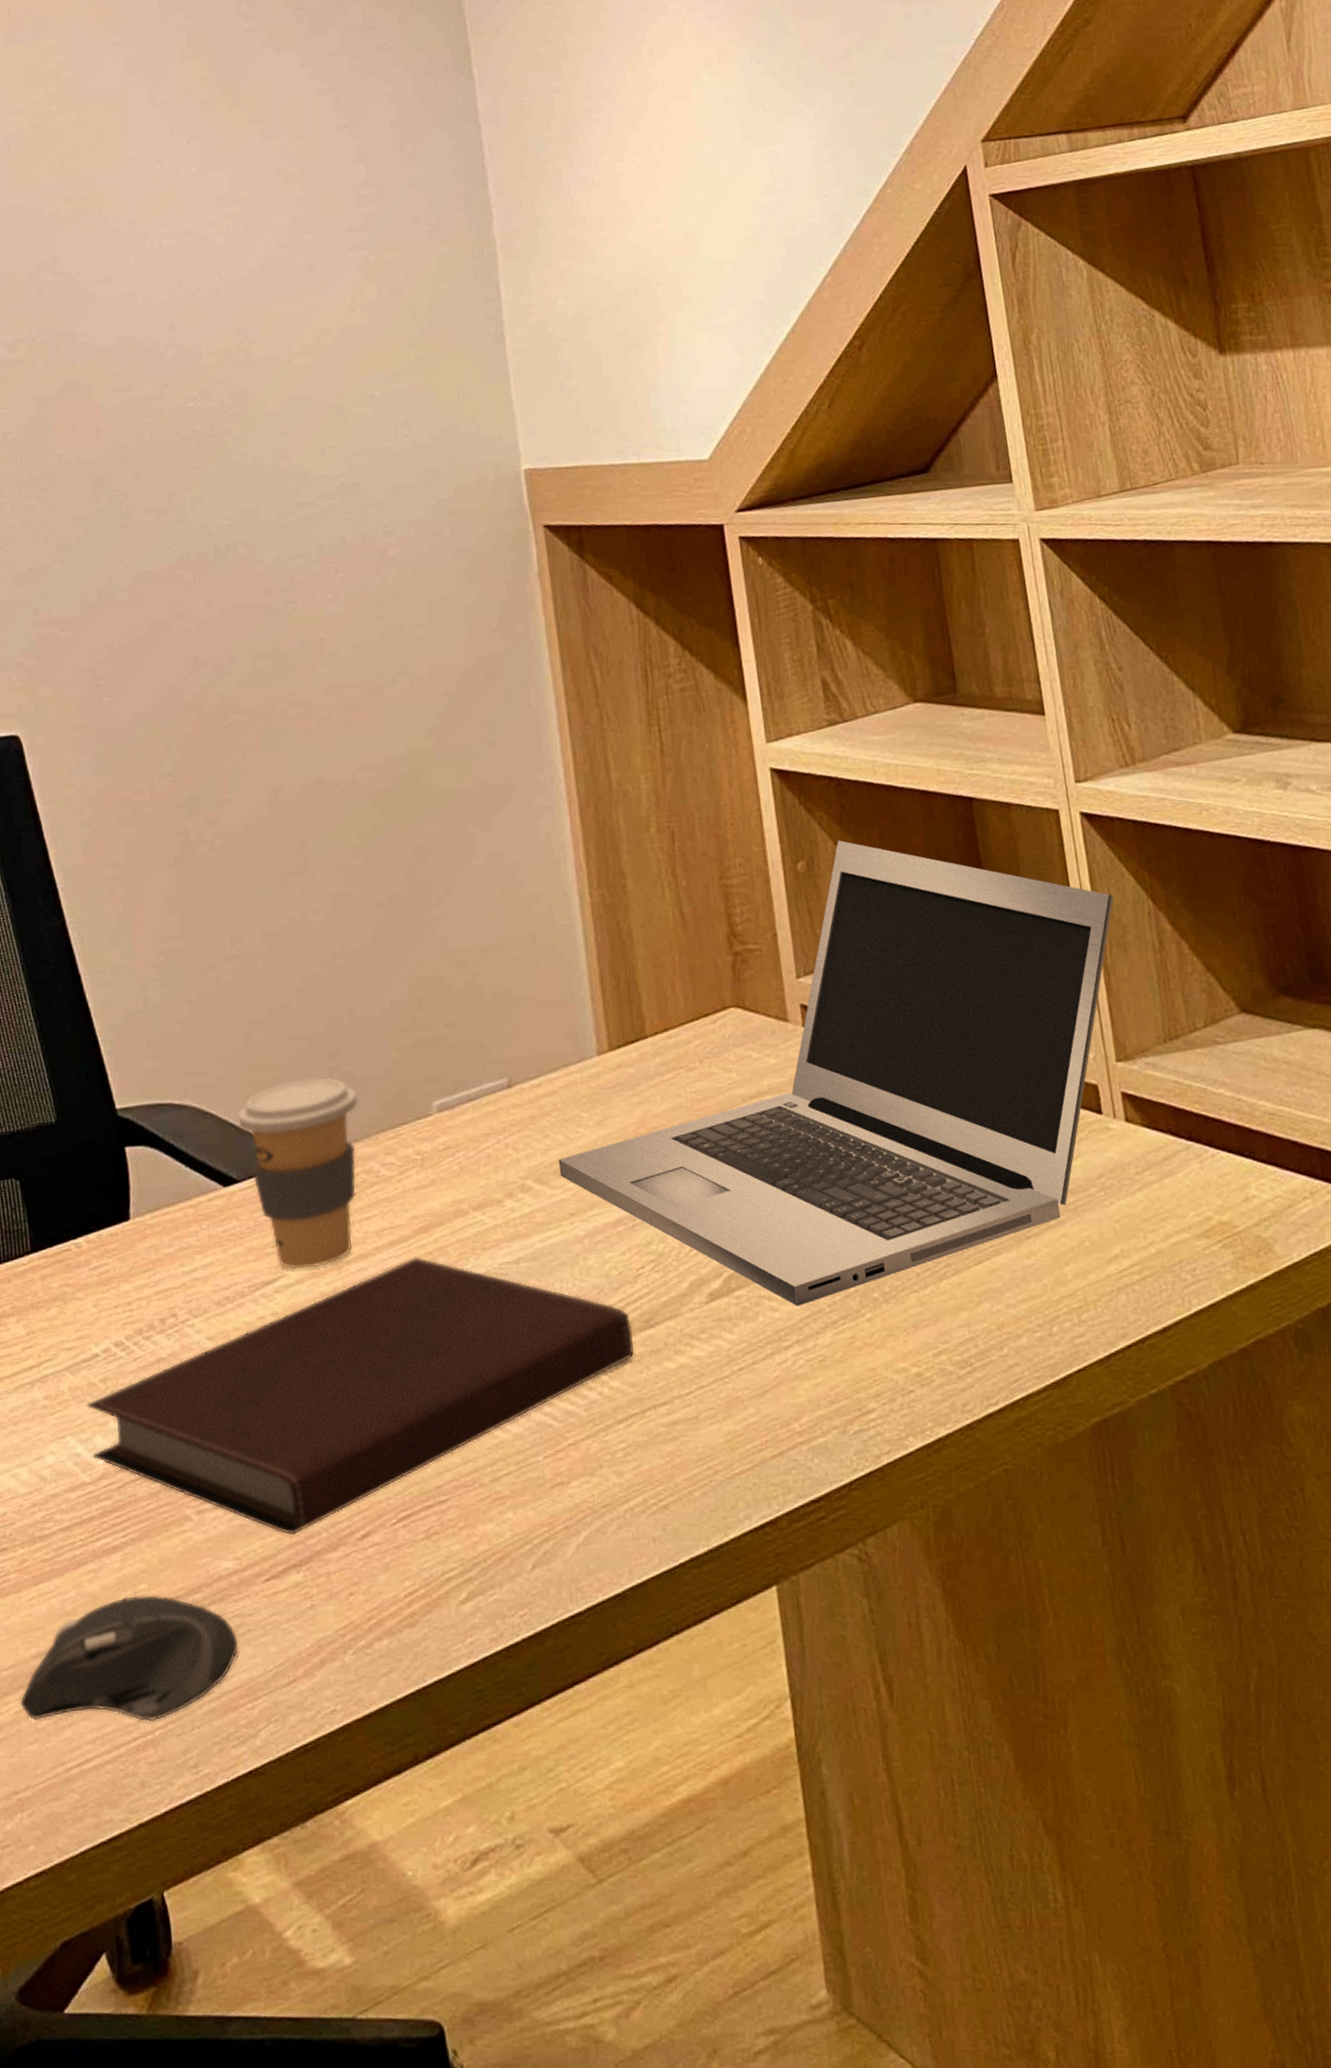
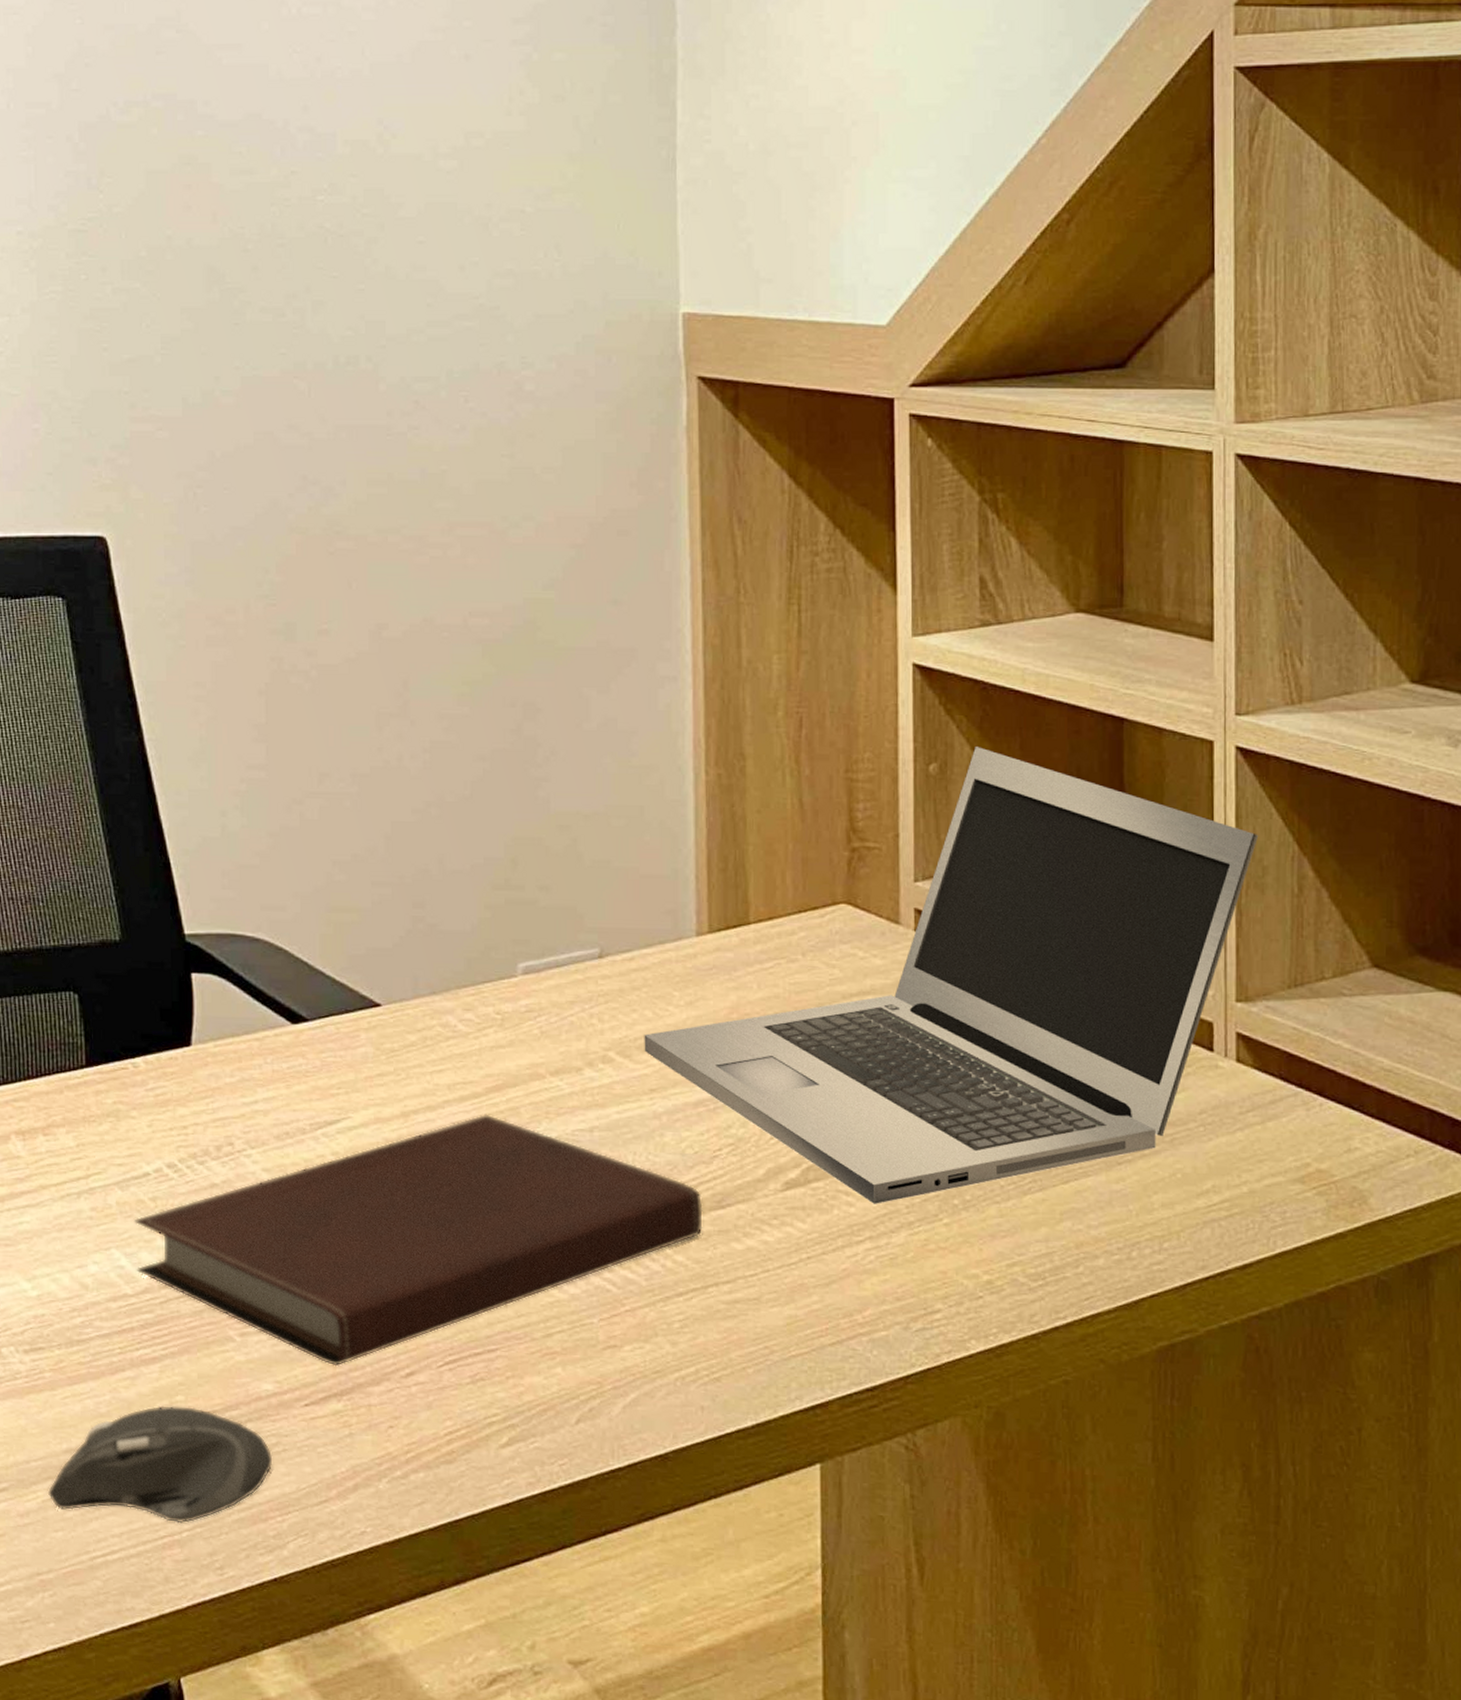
coffee cup: present [238,1078,358,1270] -> none [312,926,439,1114]

